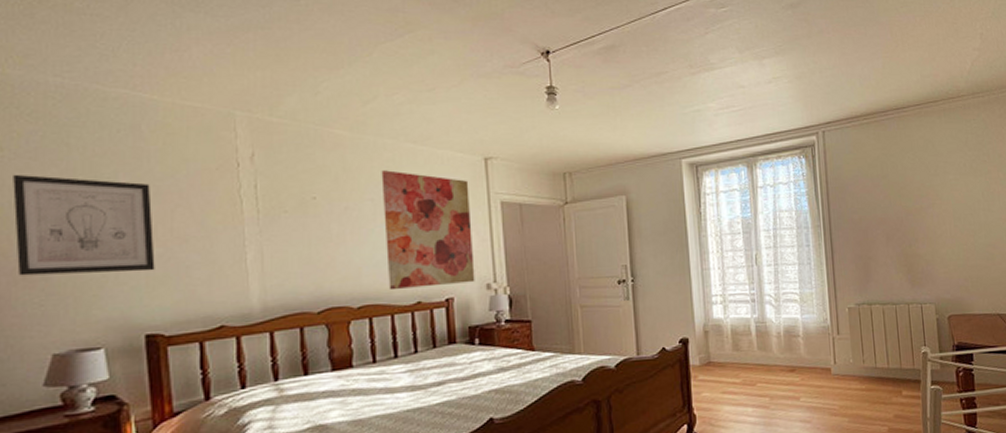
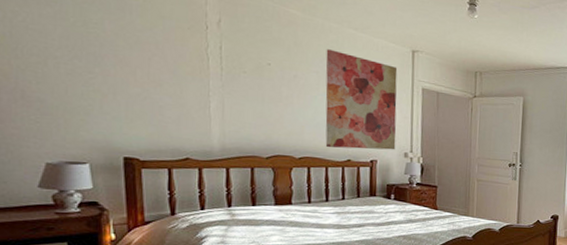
wall art: present [13,174,155,276] -> none [13,8,134,106]

